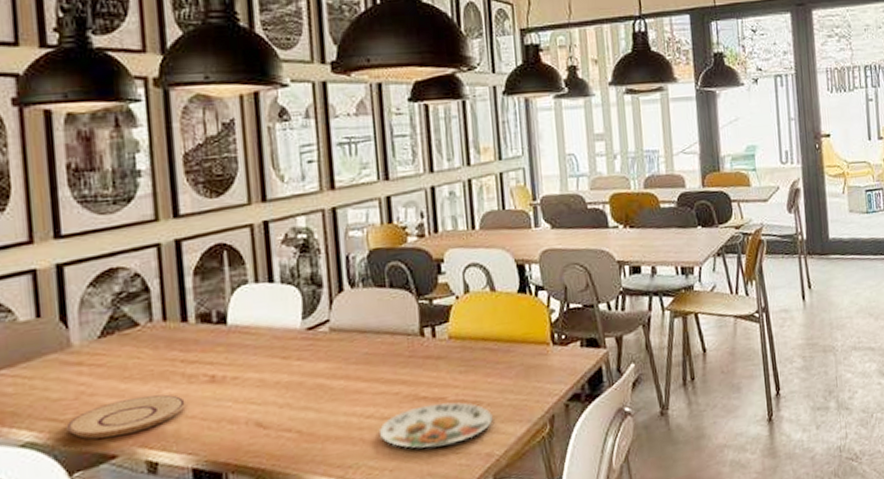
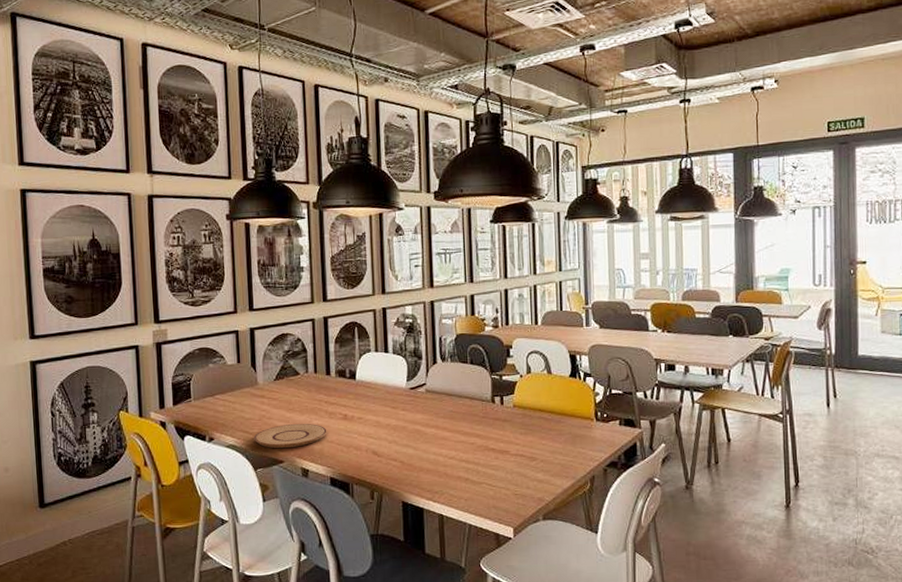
plate: present [378,402,493,448] -> none [458,455,545,487]

